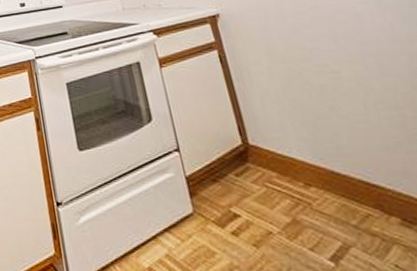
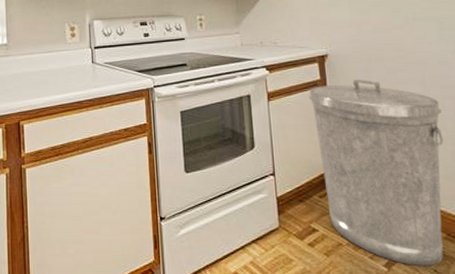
trash can: none [205,38,404,259] -> present [309,79,444,266]

